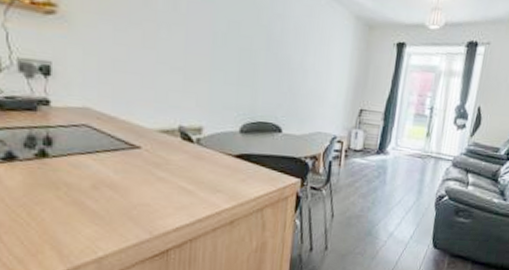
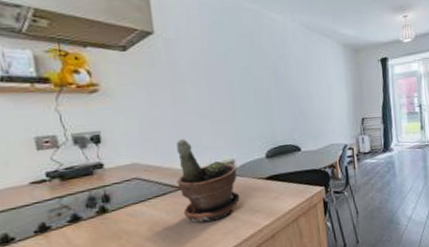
potted plant: none [132,89,204,193] -> present [176,138,240,223]

